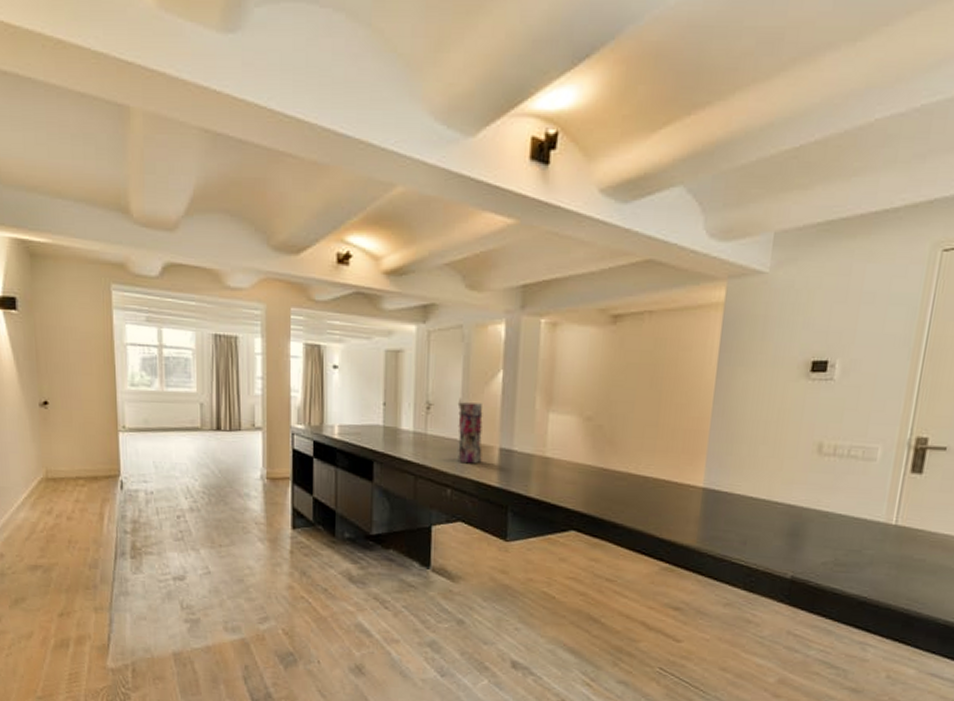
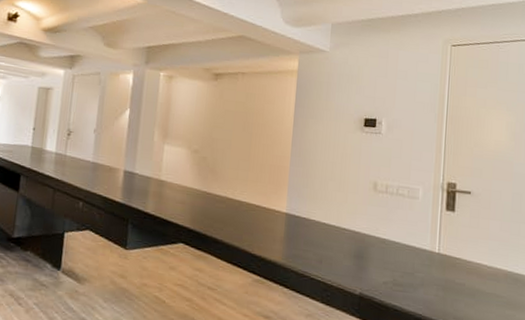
vase: present [457,402,483,464] -> none [89,131,112,182]

